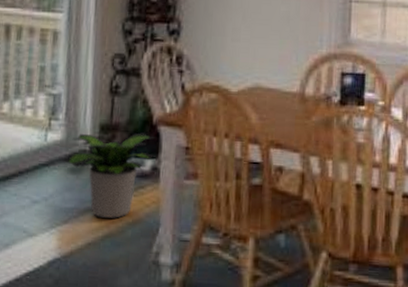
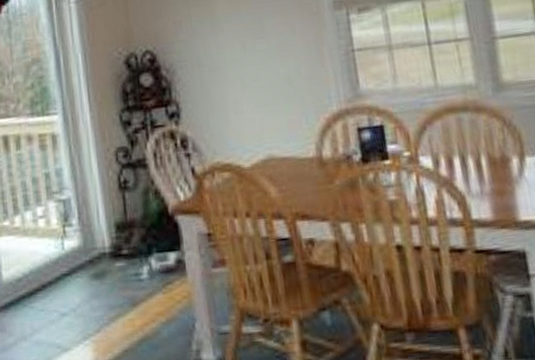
potted plant: present [59,132,157,218] -> none [80,225,179,321]

